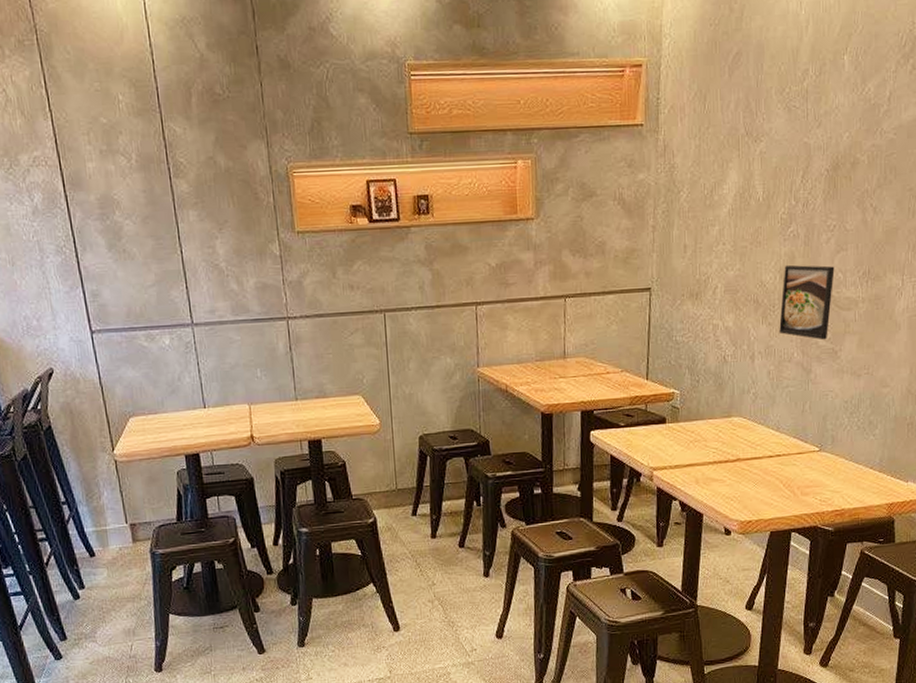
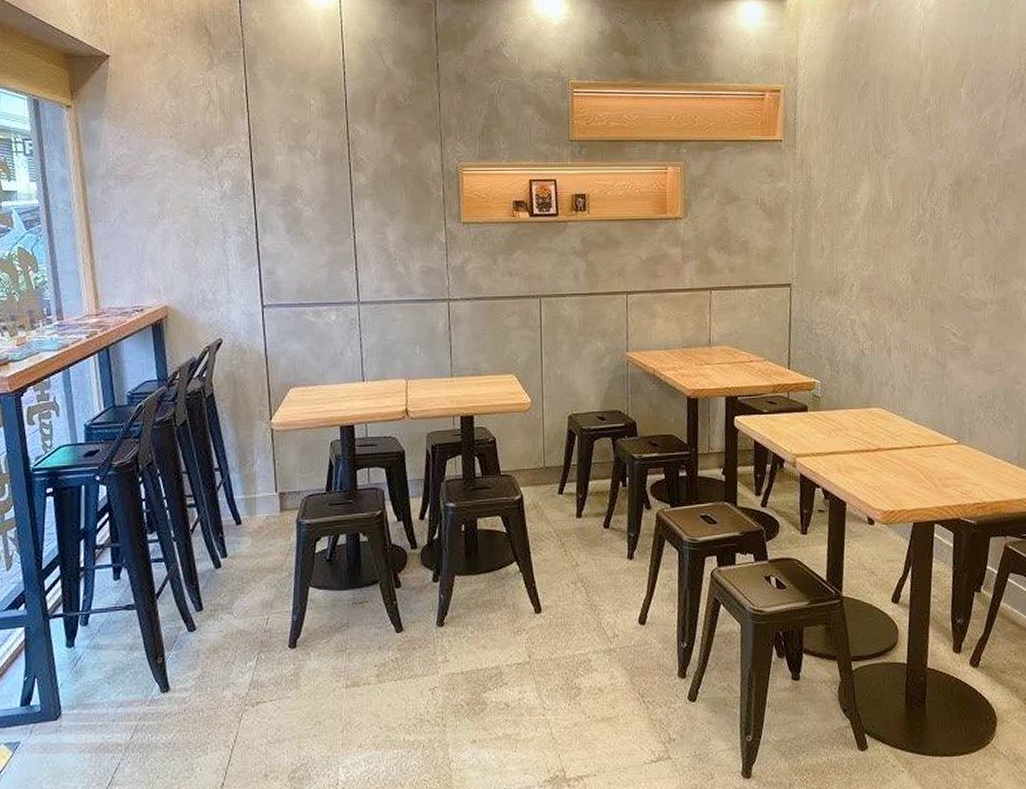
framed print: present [779,264,835,340] -> none [913,267,963,338]

